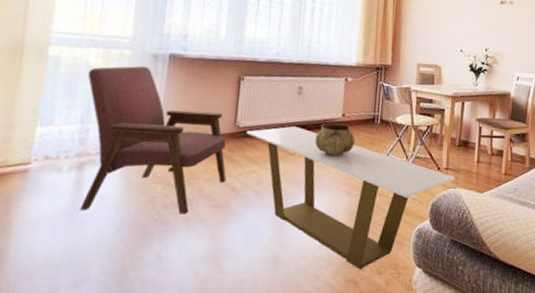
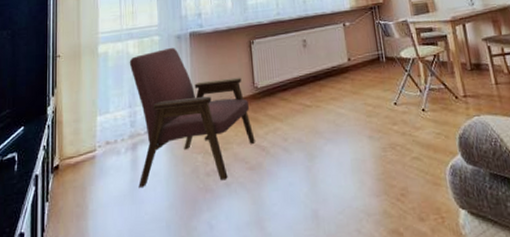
coffee table: present [247,125,456,270] -> none [265,78,477,219]
decorative bowl: present [314,123,356,157] -> none [327,67,366,102]

